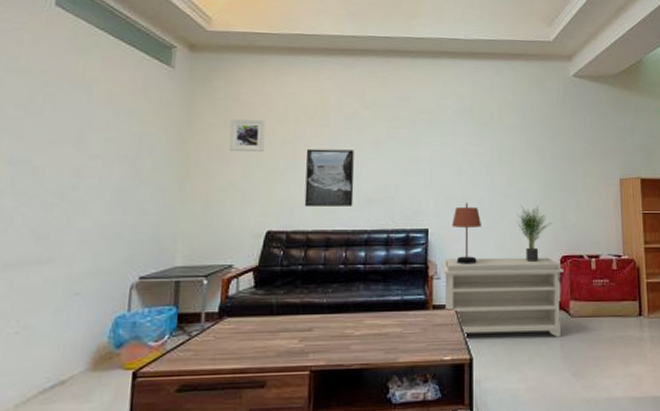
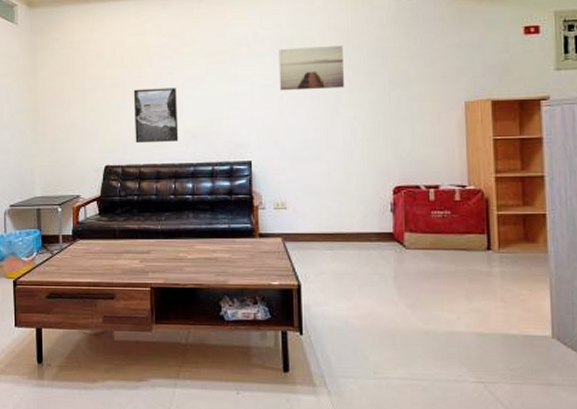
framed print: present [229,119,266,152] -> none [67,64,97,96]
bench: present [442,257,564,337] -> none [266,188,398,268]
table lamp: present [452,202,481,265] -> none [275,134,305,195]
wall art: none [459,118,518,160] -> present [278,46,344,91]
potted plant: present [517,206,552,263] -> none [344,135,383,193]

